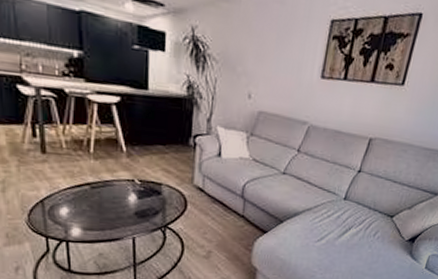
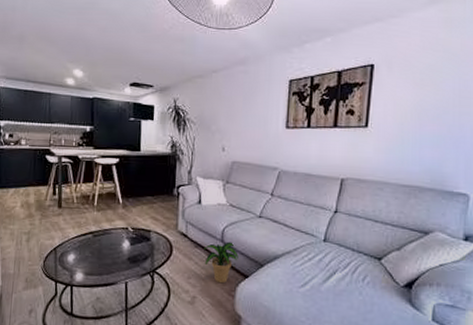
potted plant: none [222,197,259,239] -> present [204,241,239,284]

